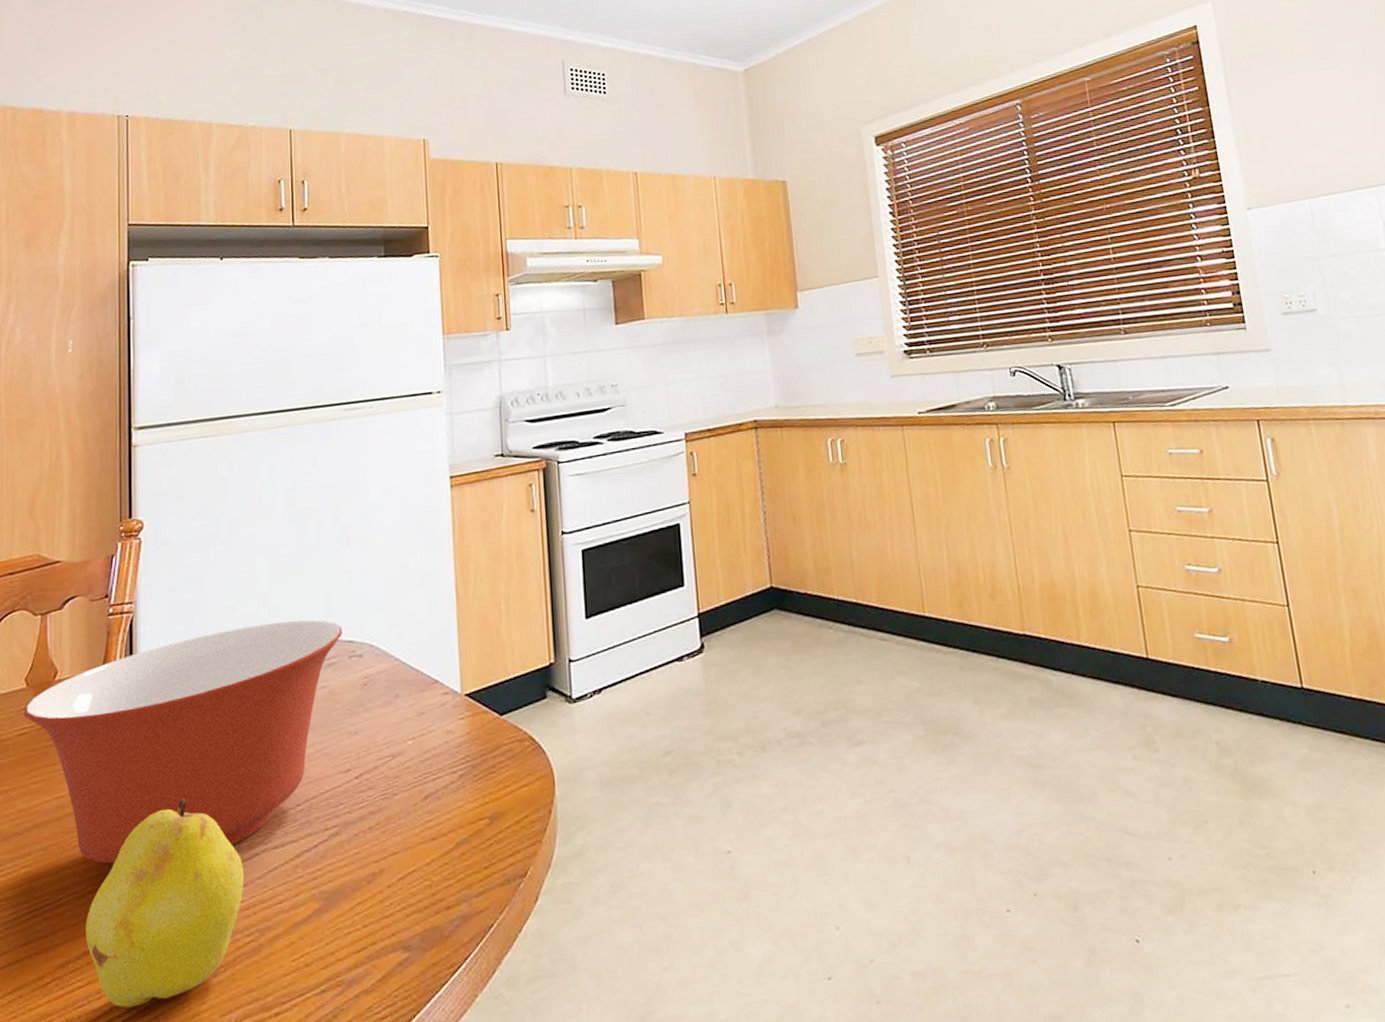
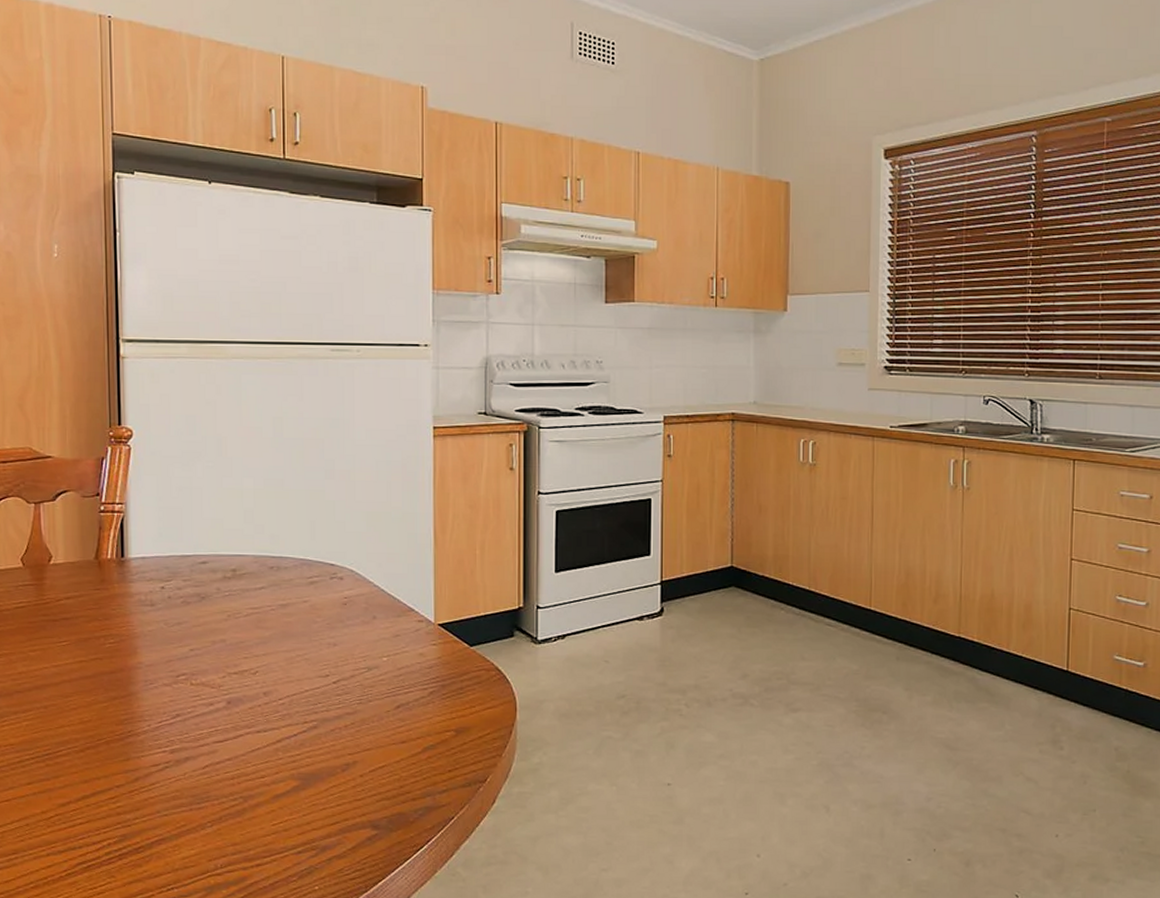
mixing bowl: present [23,619,342,864] -> none [20,538,324,727]
fruit: present [85,798,245,1008] -> none [84,680,230,845]

